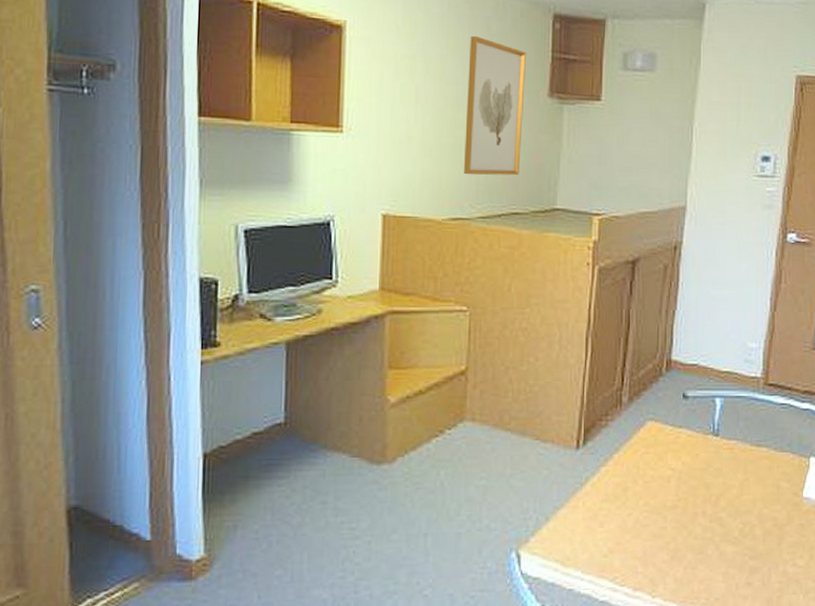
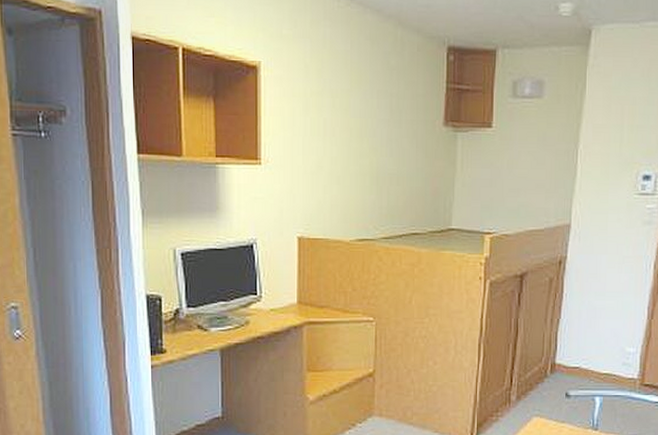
wall art: present [463,35,527,176] -> none [367,70,424,200]

